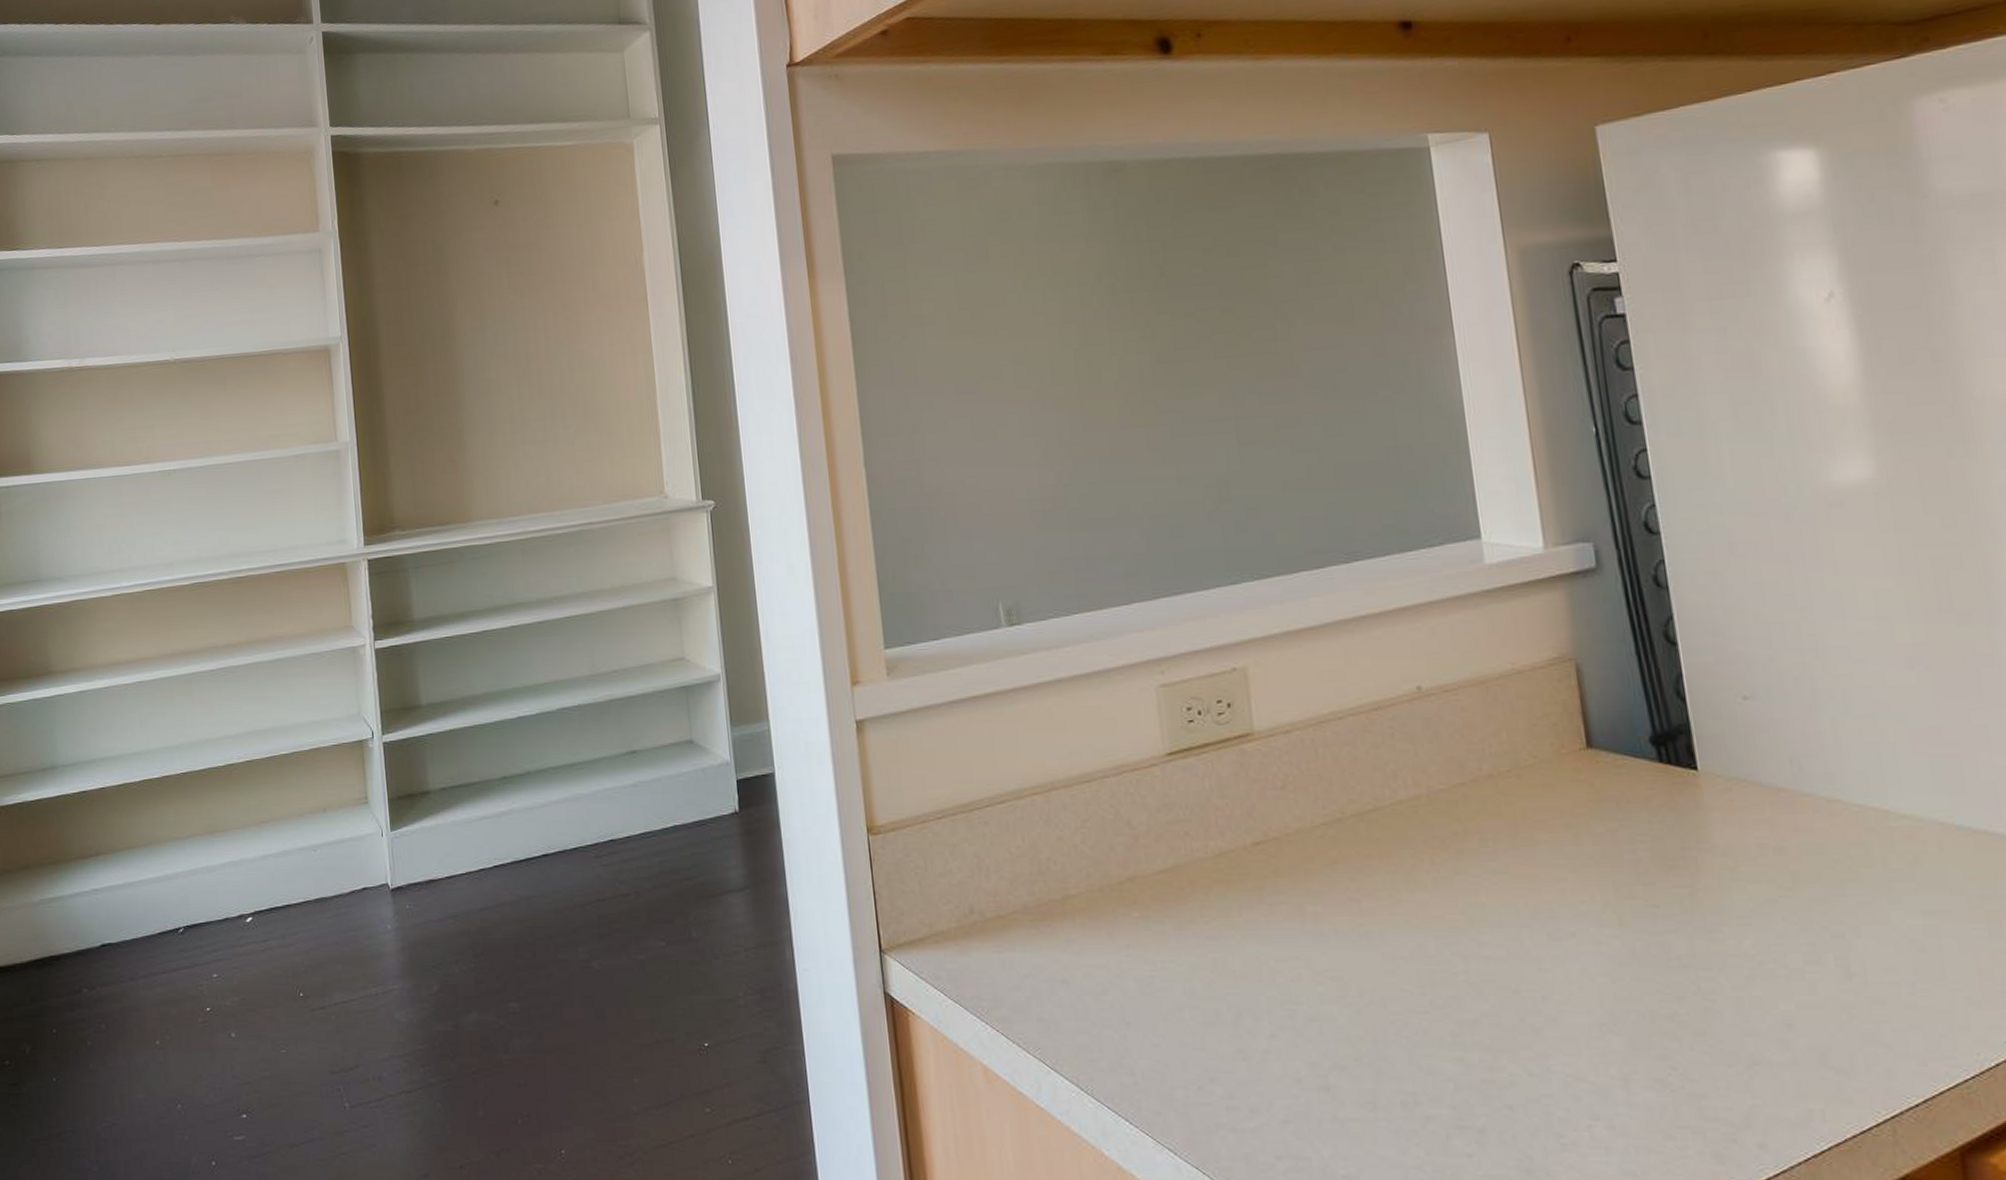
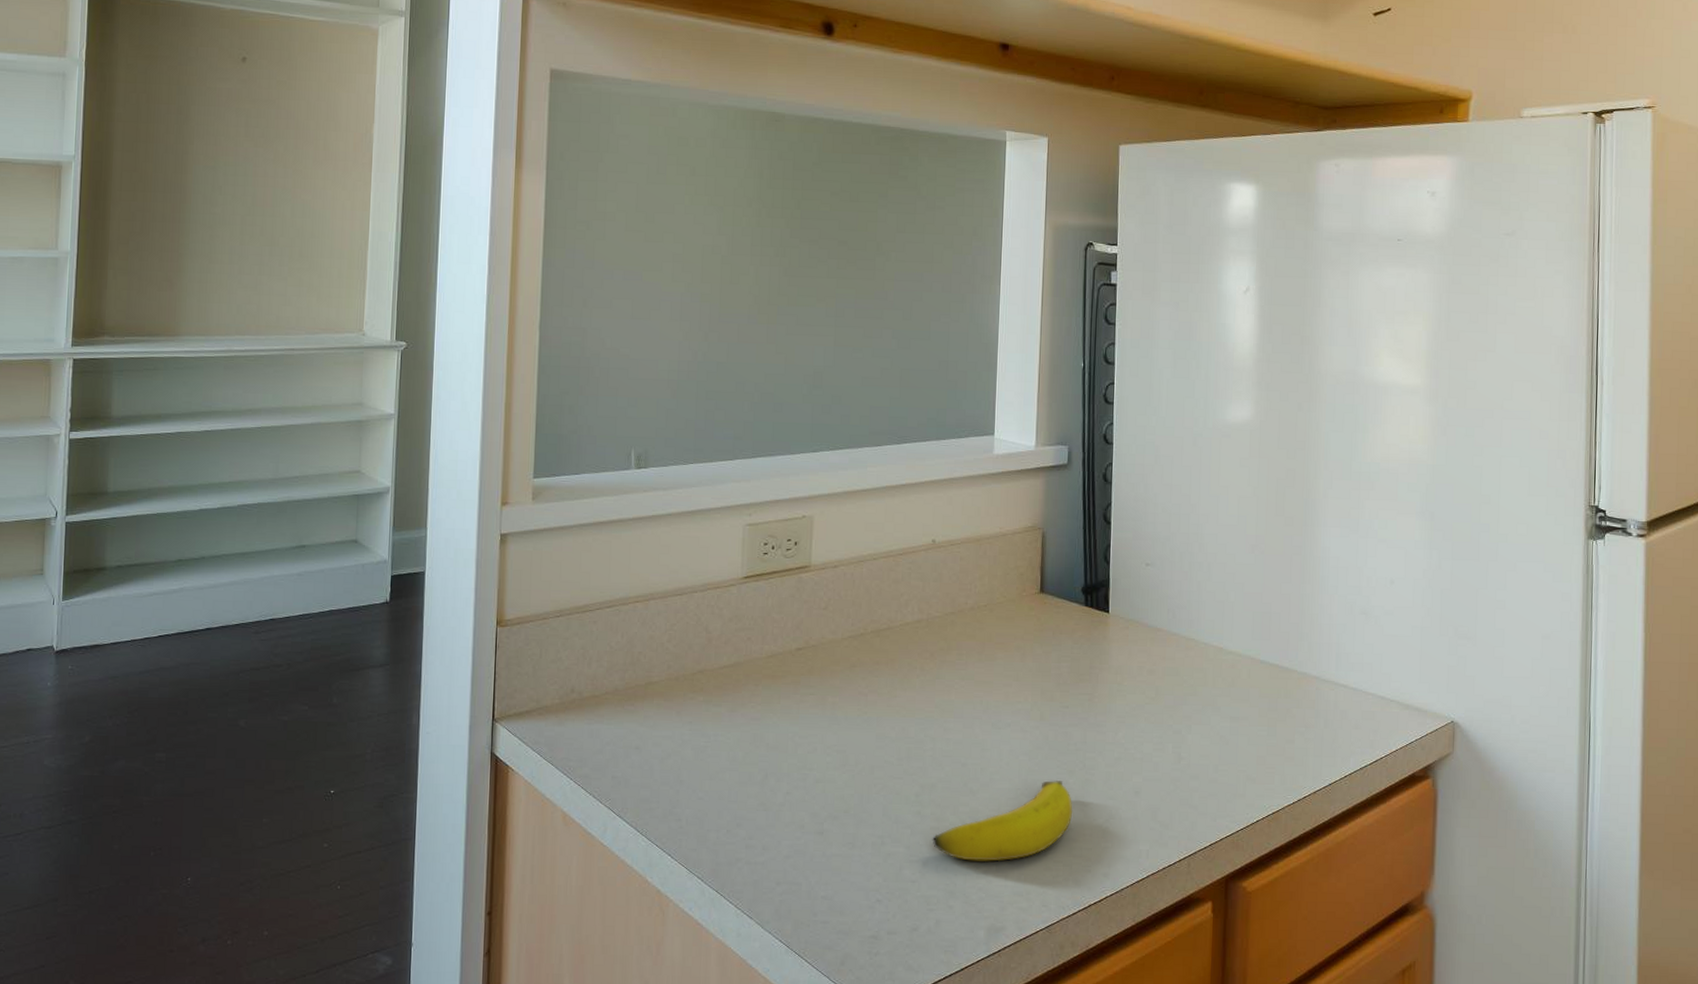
banana: none [1487,1011,1694,1127] -> present [932,780,1073,862]

